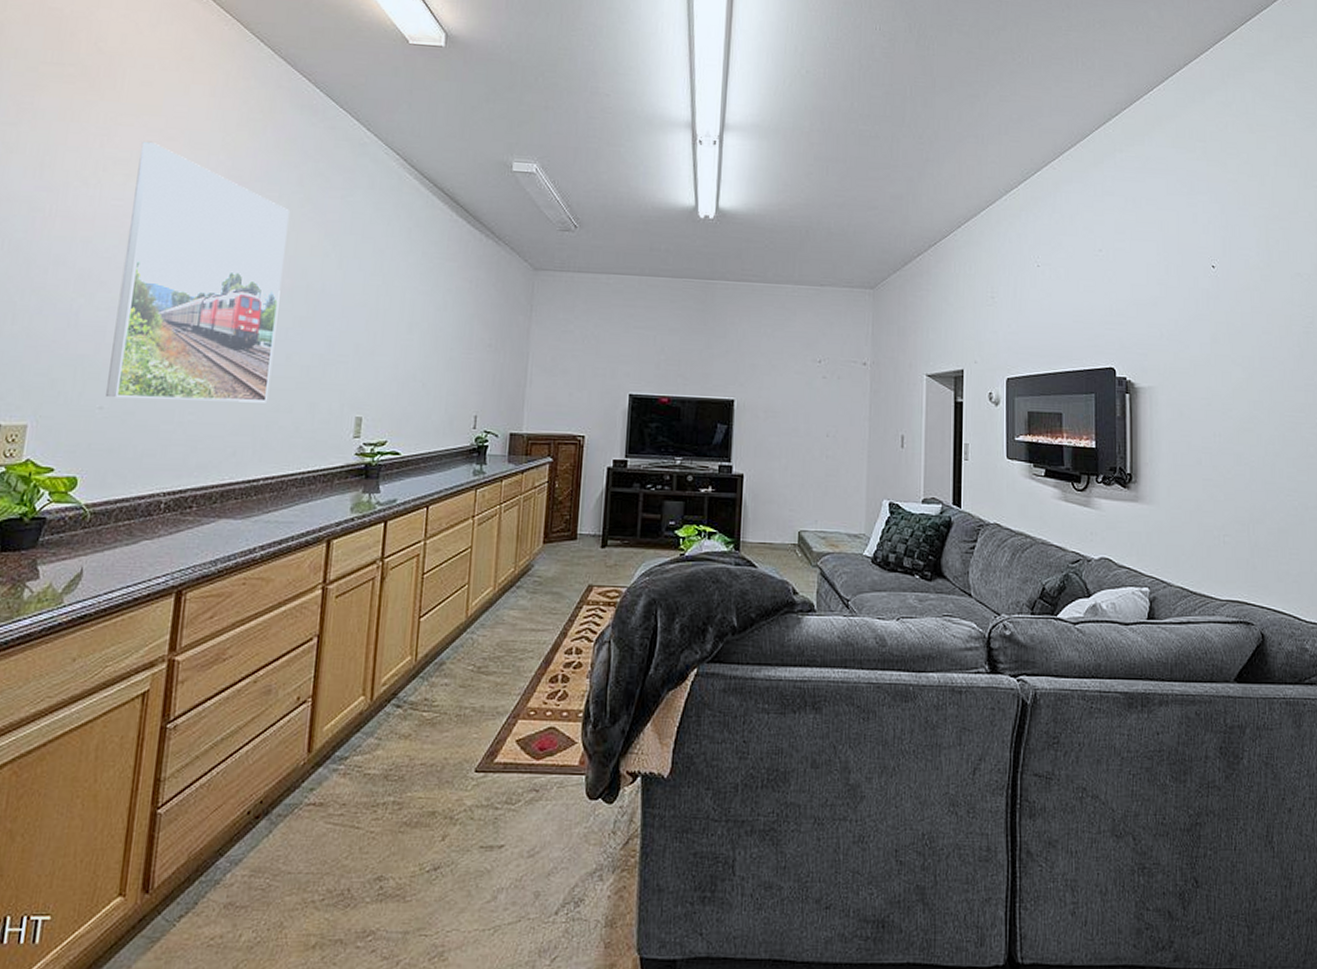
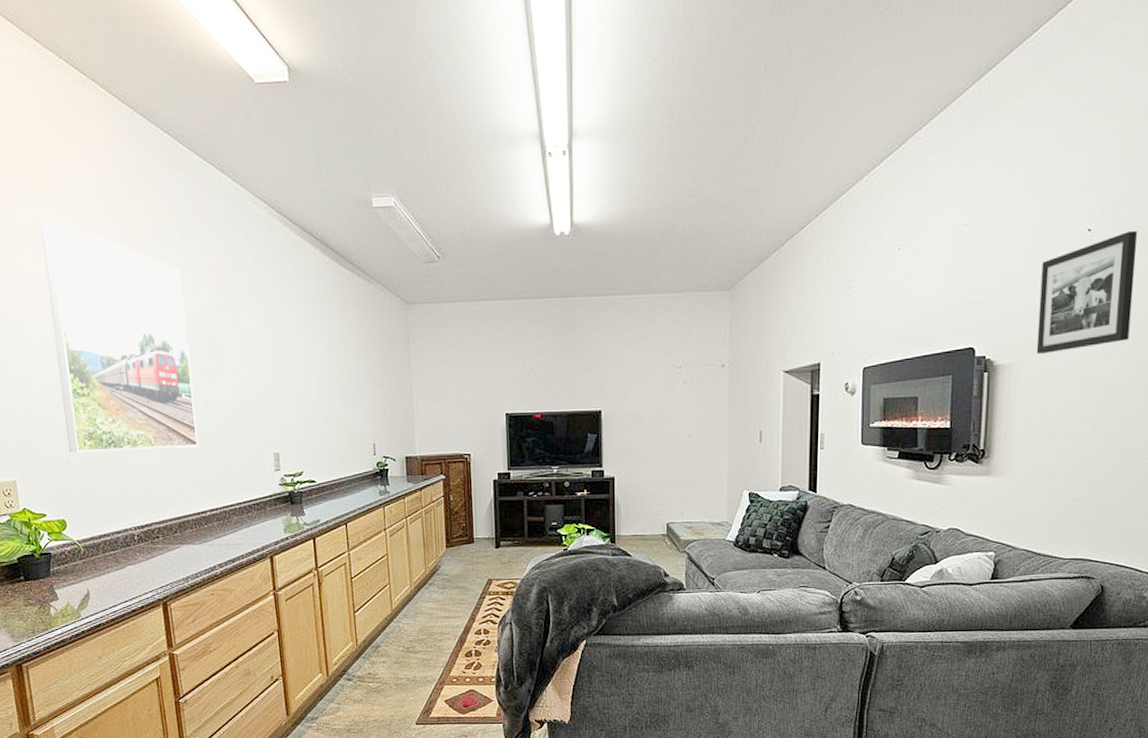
picture frame: none [1173,271,1260,380] -> present [1036,230,1138,354]

